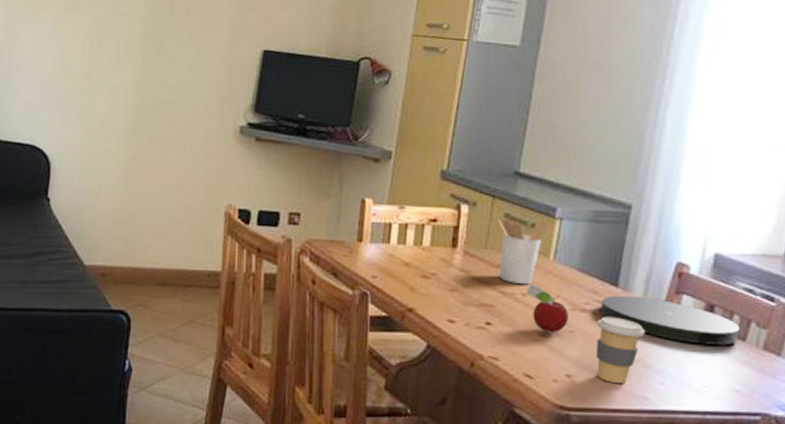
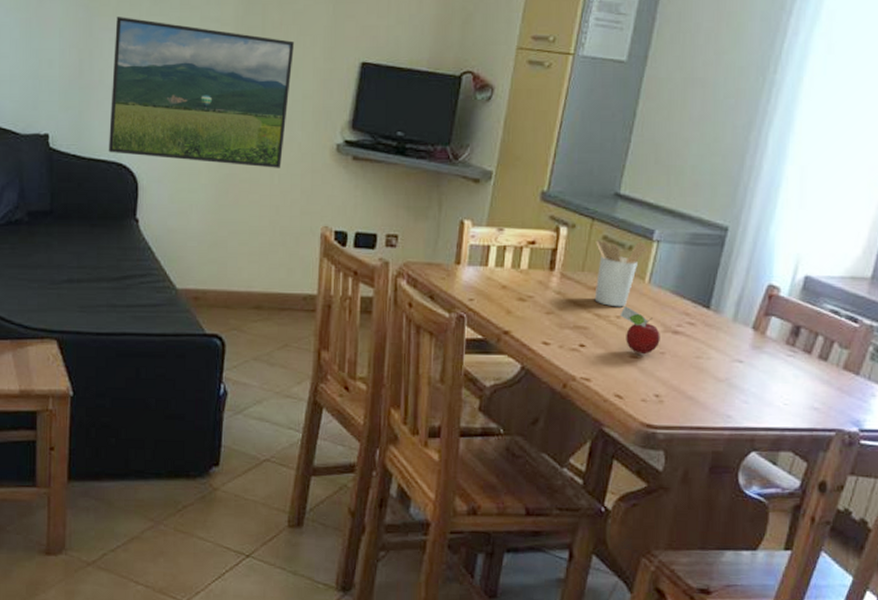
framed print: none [23,12,199,149] -> present [108,17,294,168]
coffee cup: present [595,317,646,384] -> none [684,338,733,403]
plate: present [600,295,740,345] -> none [691,317,823,365]

